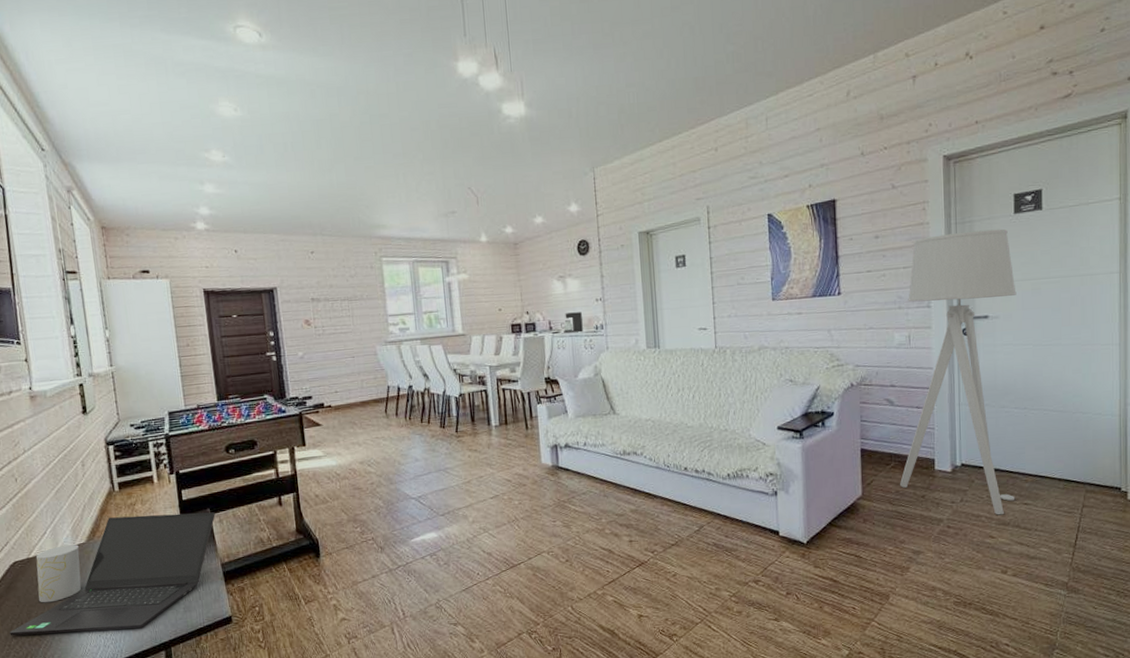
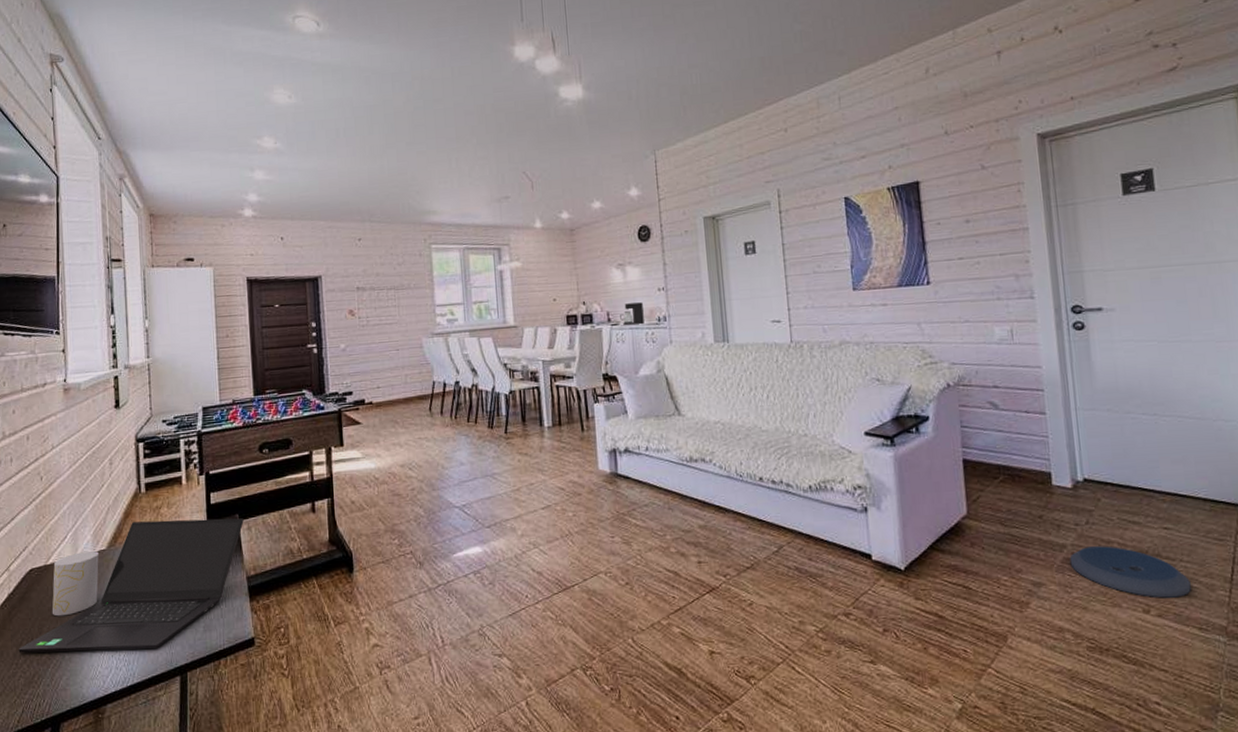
floor lamp: present [899,228,1017,515] -> none [1007,211,1153,542]
robot vacuum: none [945,519,1042,561] -> present [1069,546,1191,598]

